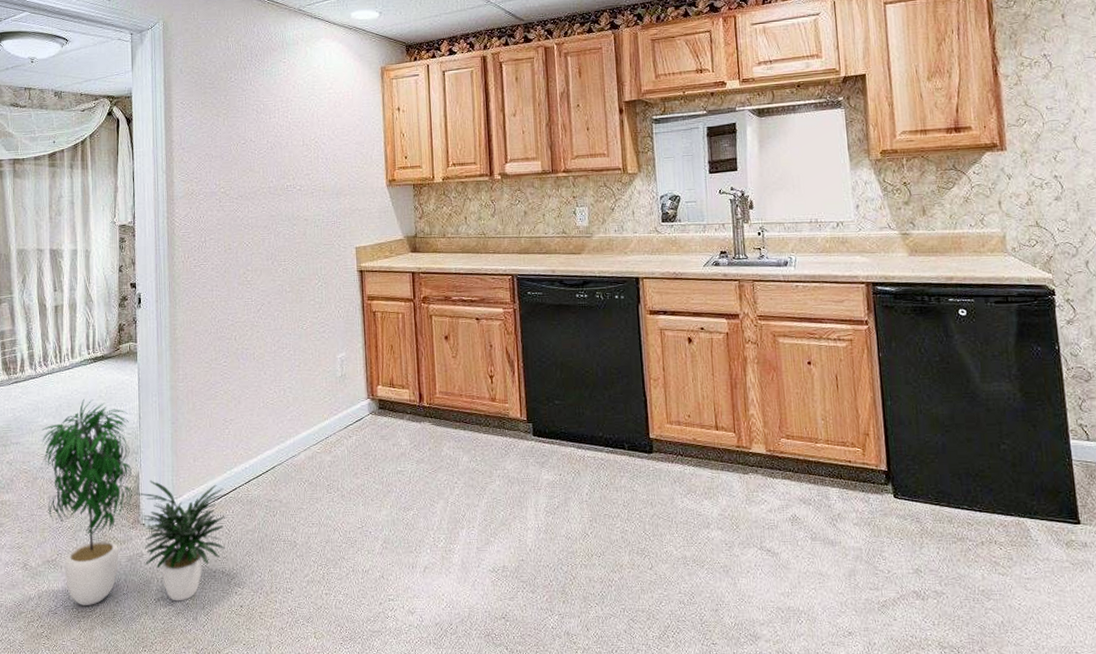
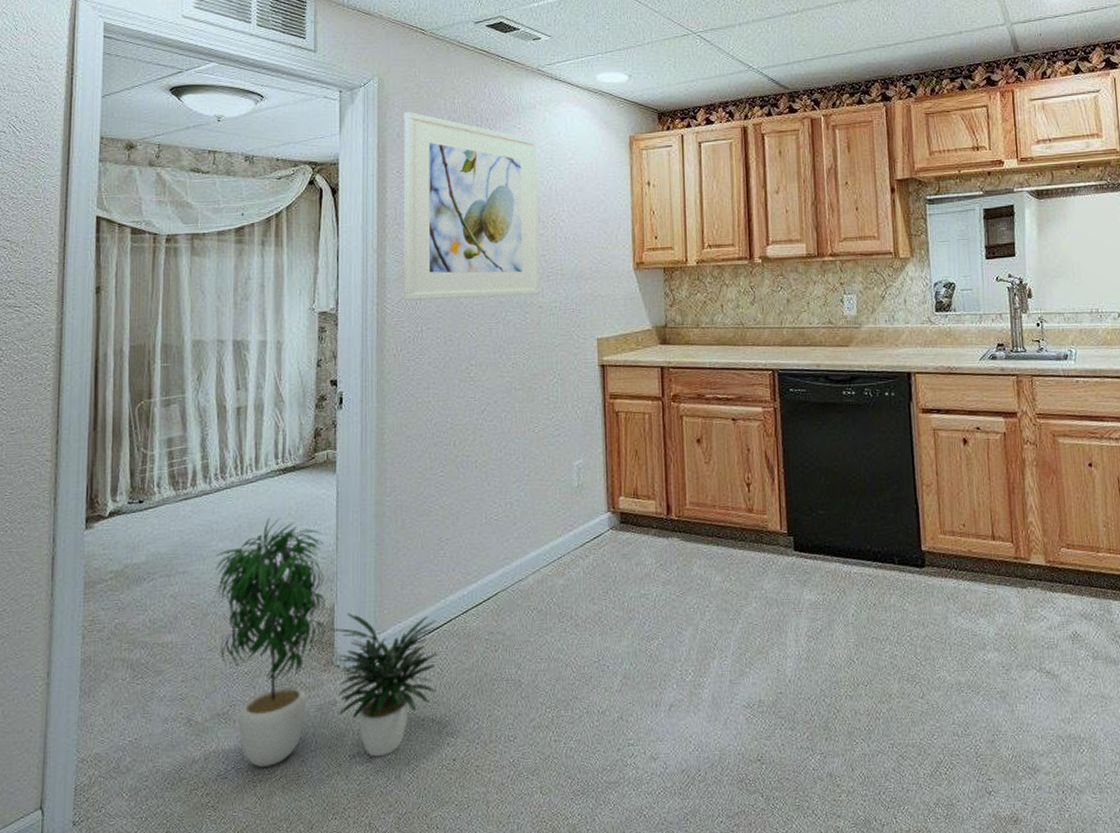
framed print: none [185,50,305,215] -> present [403,112,540,300]

